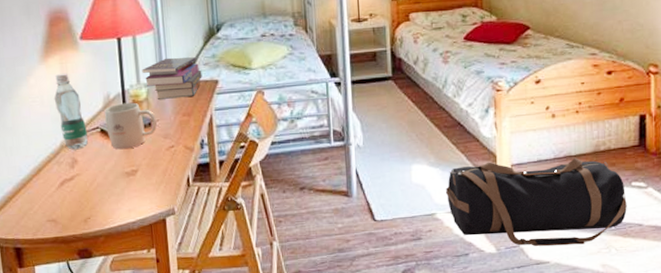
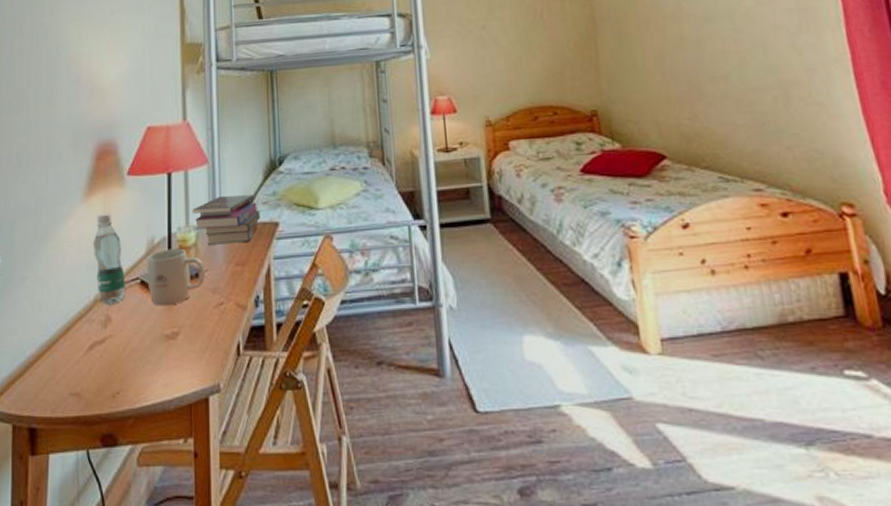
duffel bag: present [445,158,627,246] -> none [571,331,844,463]

